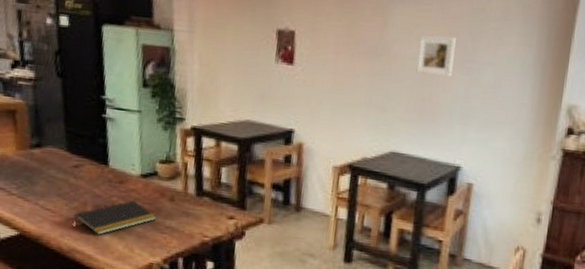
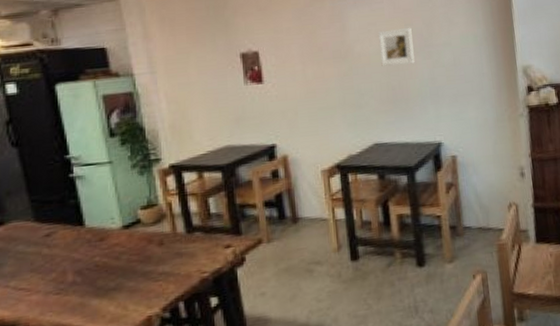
notepad: present [74,200,156,235] -> none [54,255,147,302]

